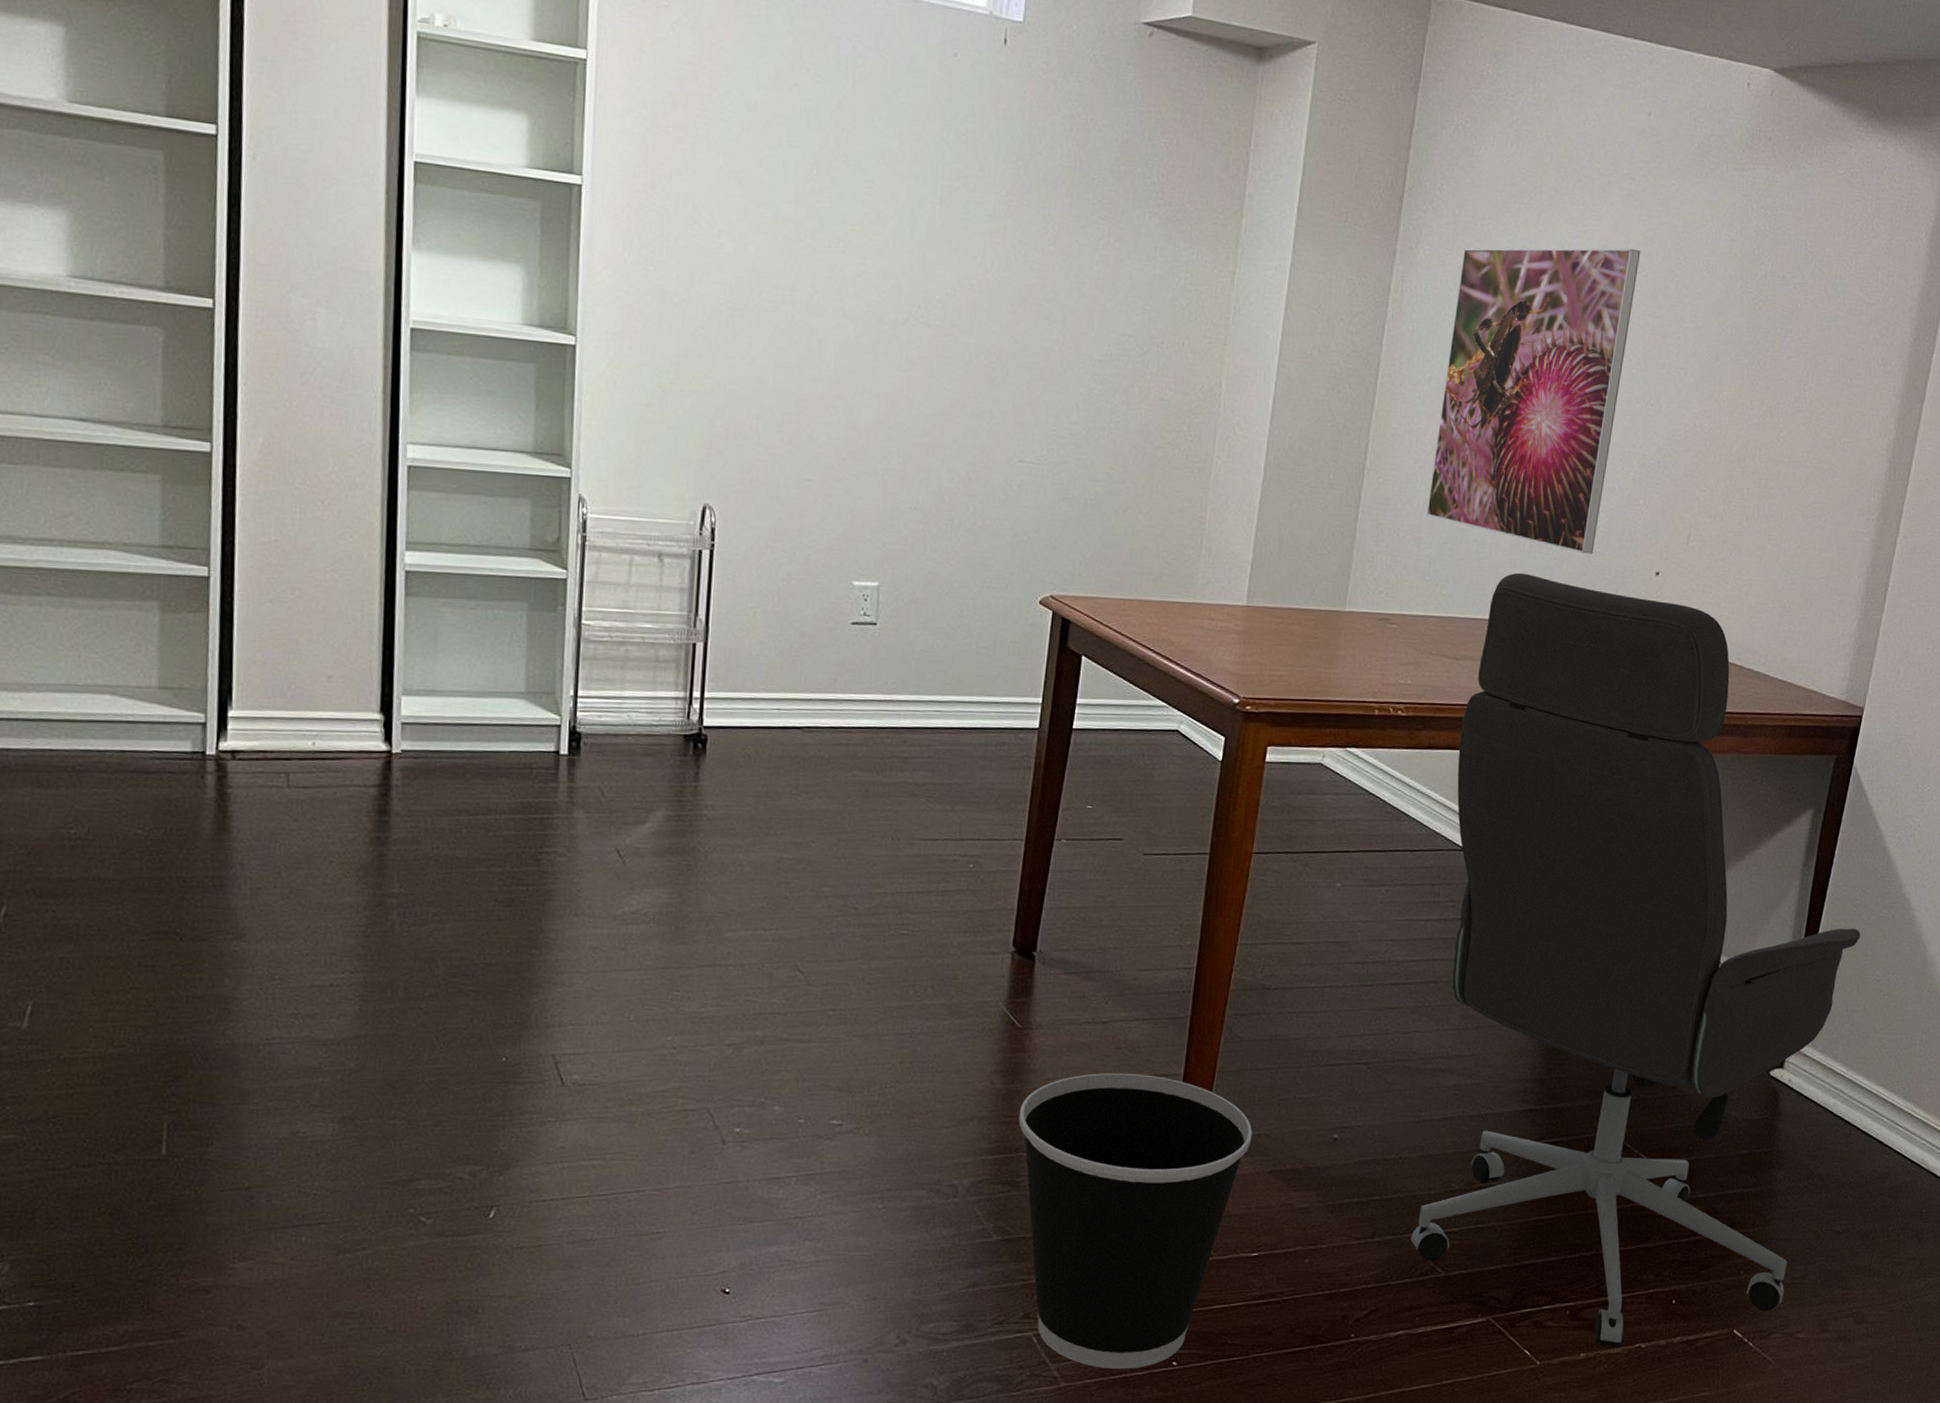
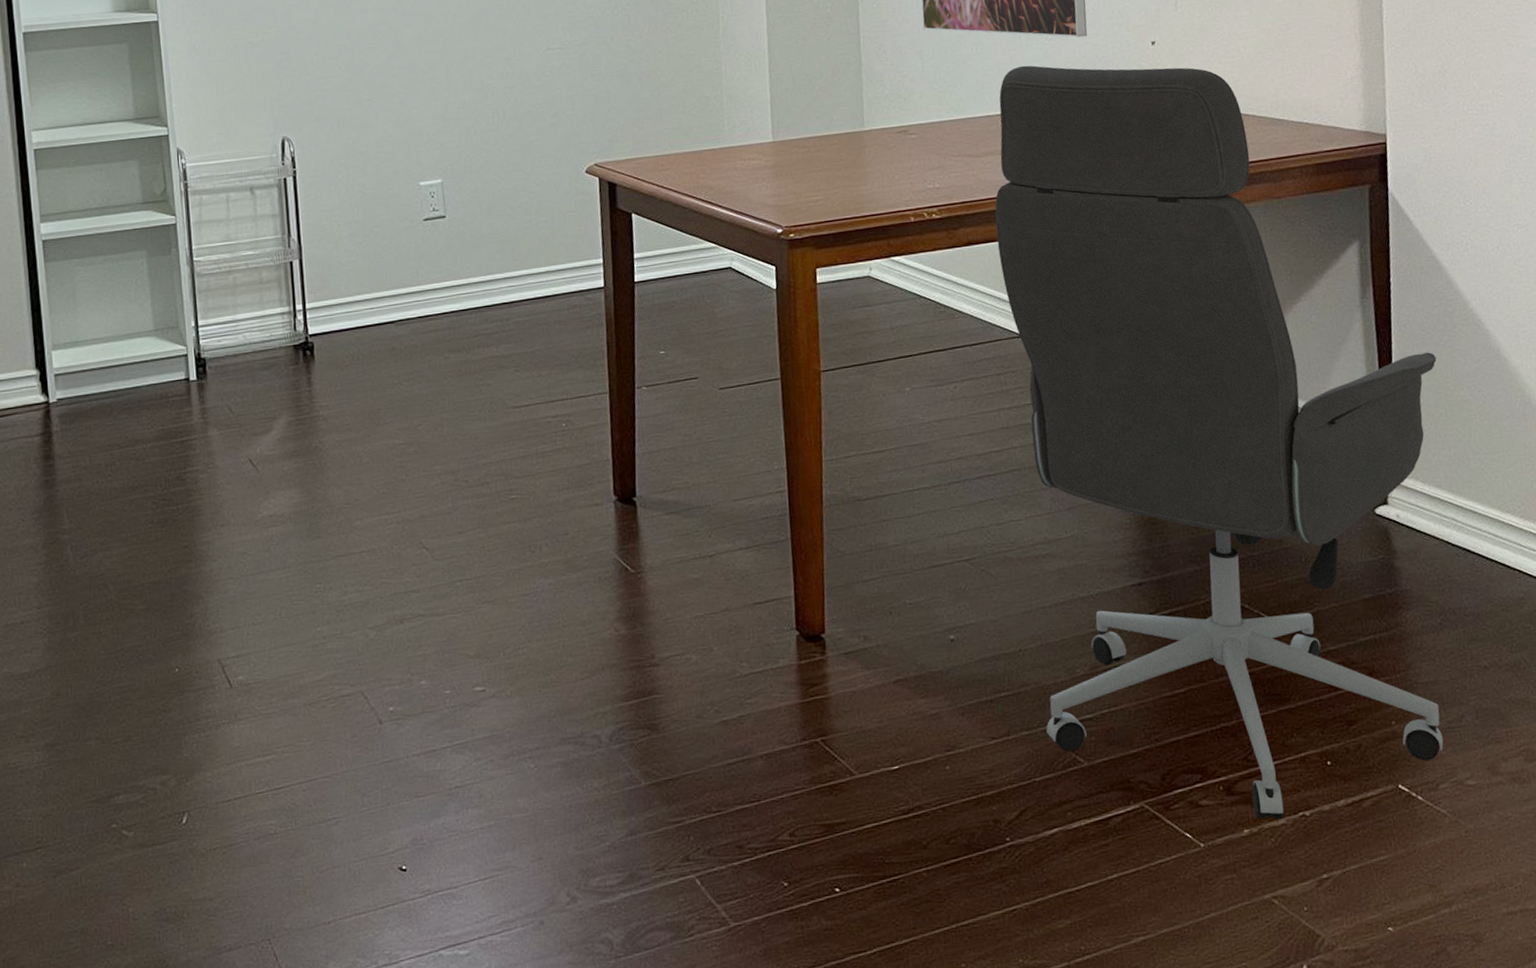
wastebasket: present [1018,1072,1252,1370] -> none [646,601,872,904]

